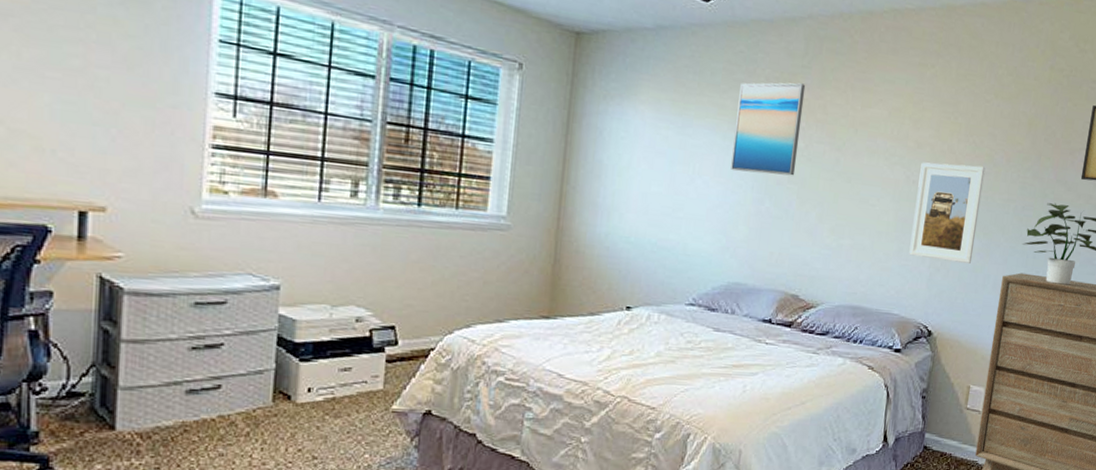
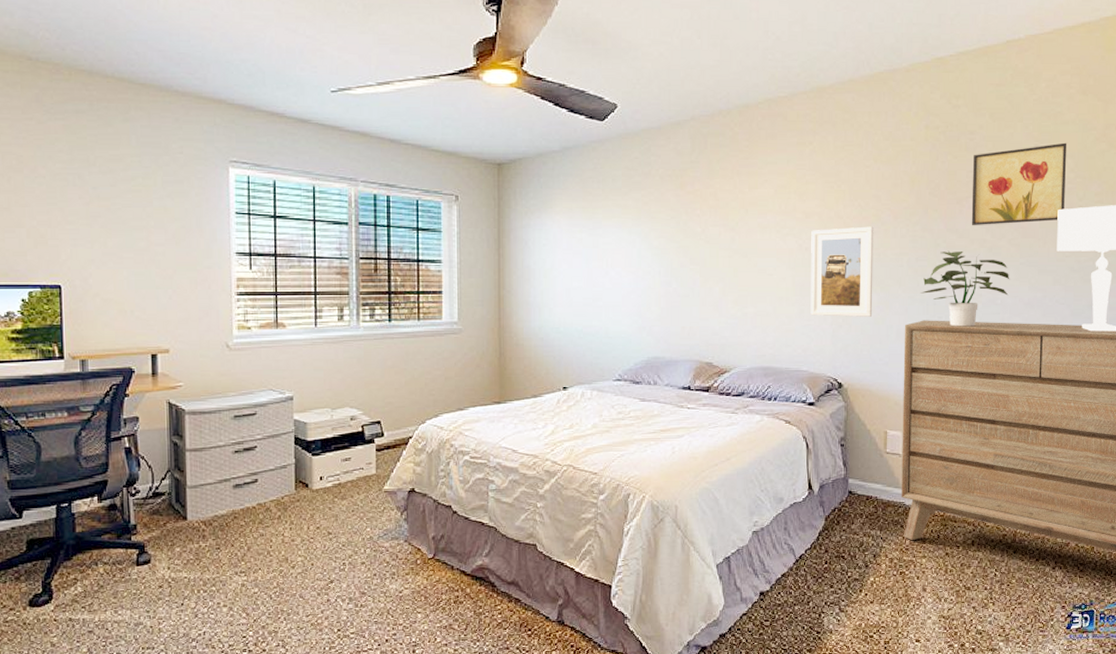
wall art: present [731,82,806,176] -> none [639,177,696,259]

